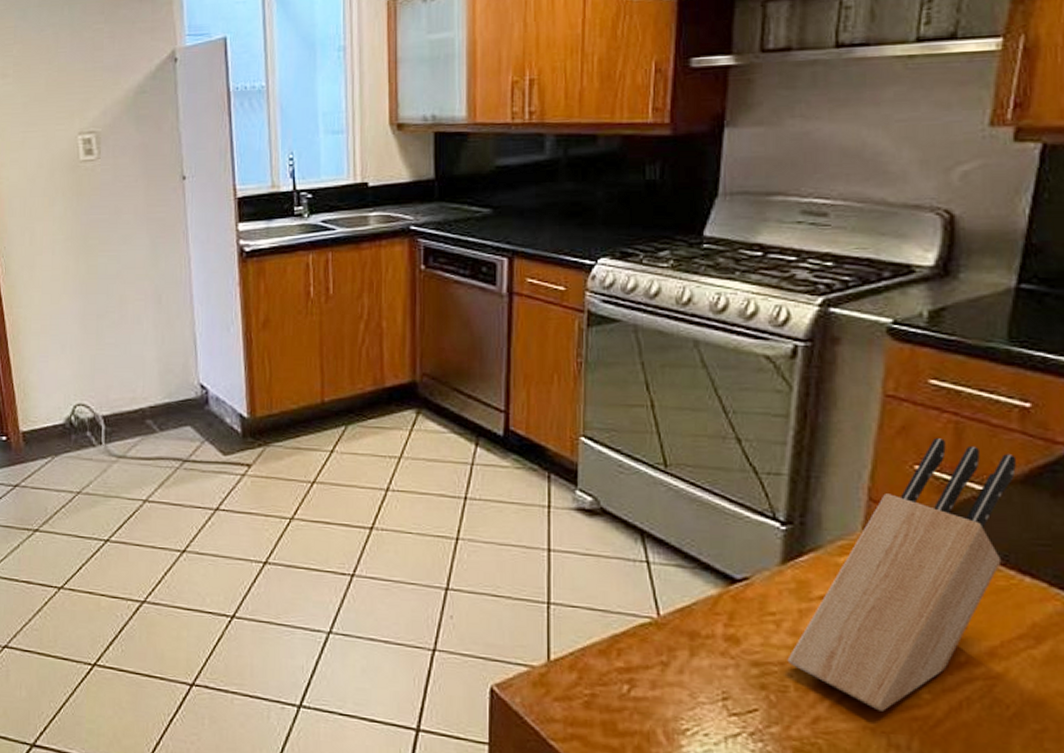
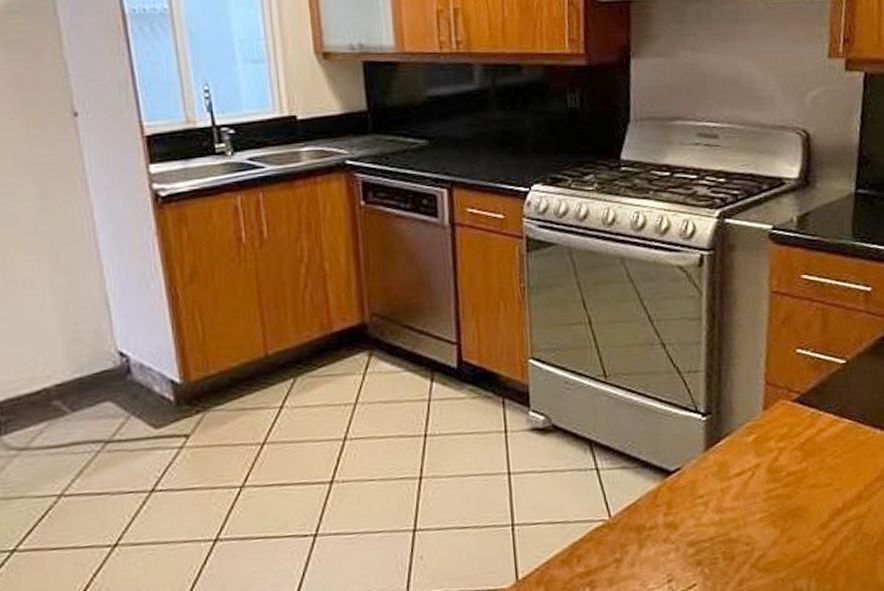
knife block: present [787,438,1016,711] -> none [715,324,865,563]

